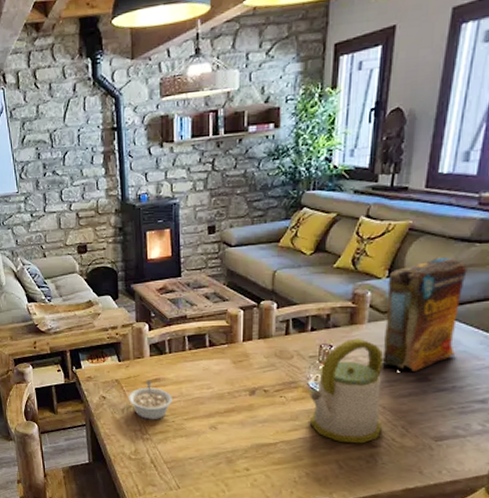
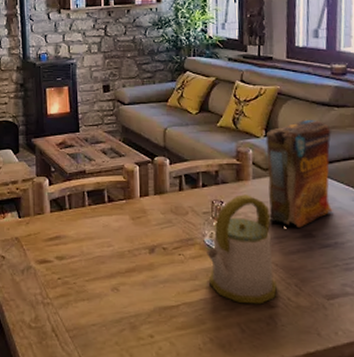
legume: present [129,380,172,420] -> none [29,238,73,282]

